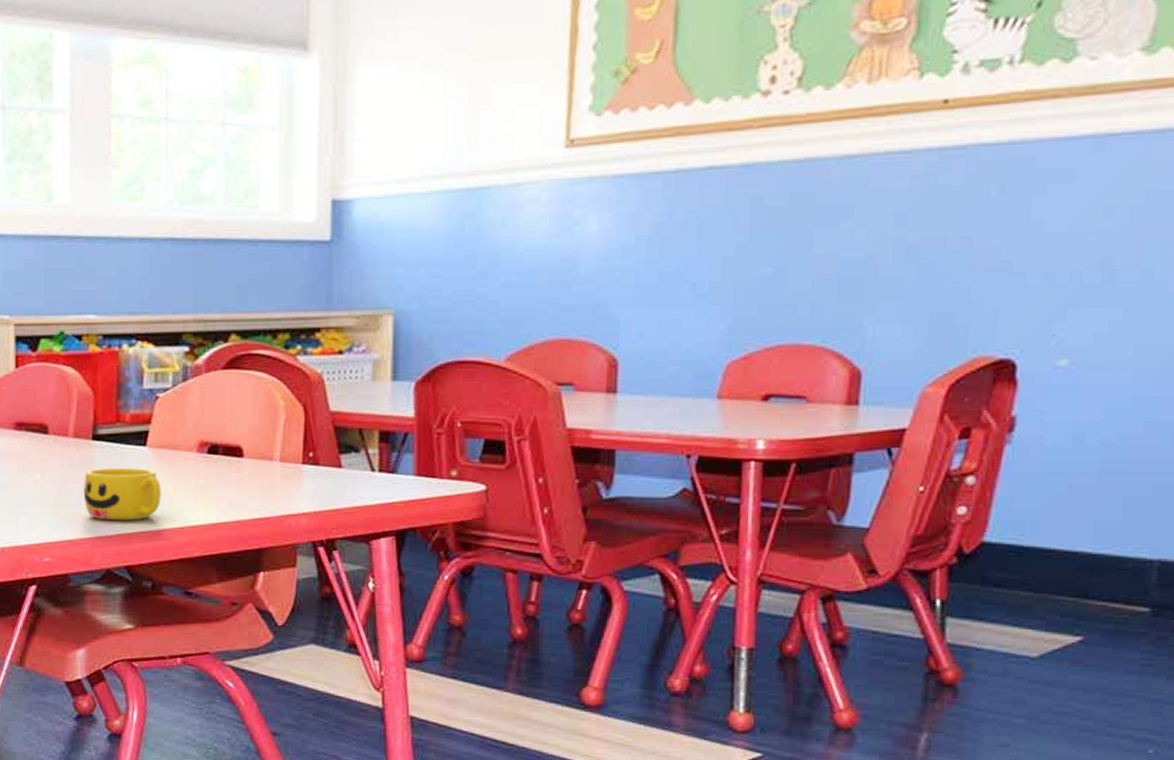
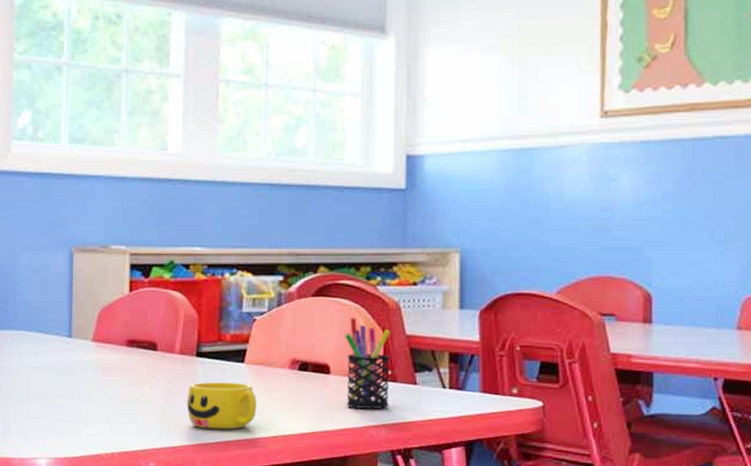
pen holder: none [260,393,313,495] -> present [345,318,391,409]

